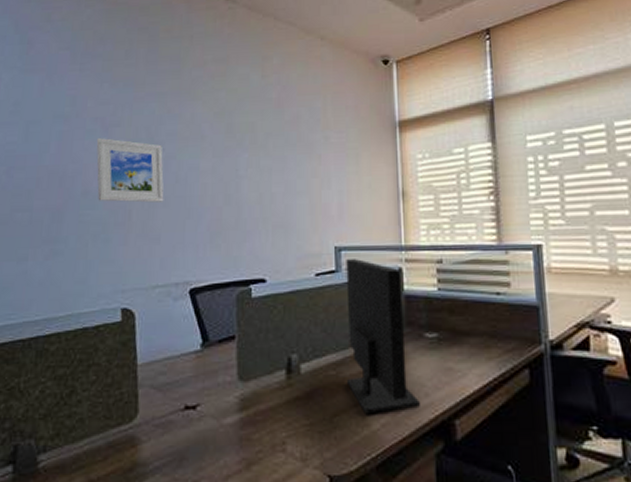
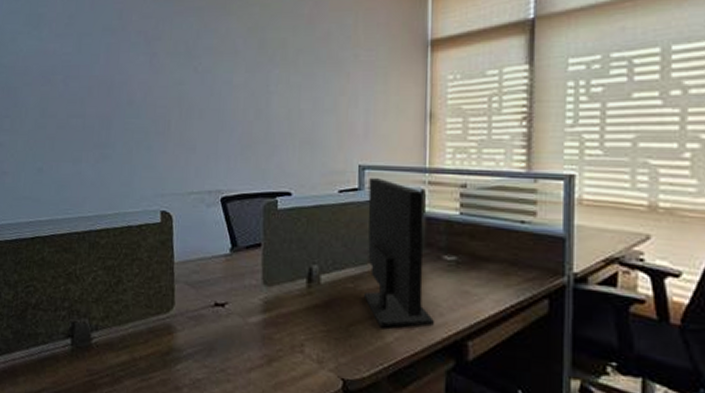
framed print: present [96,138,164,203] -> none [140,51,200,114]

